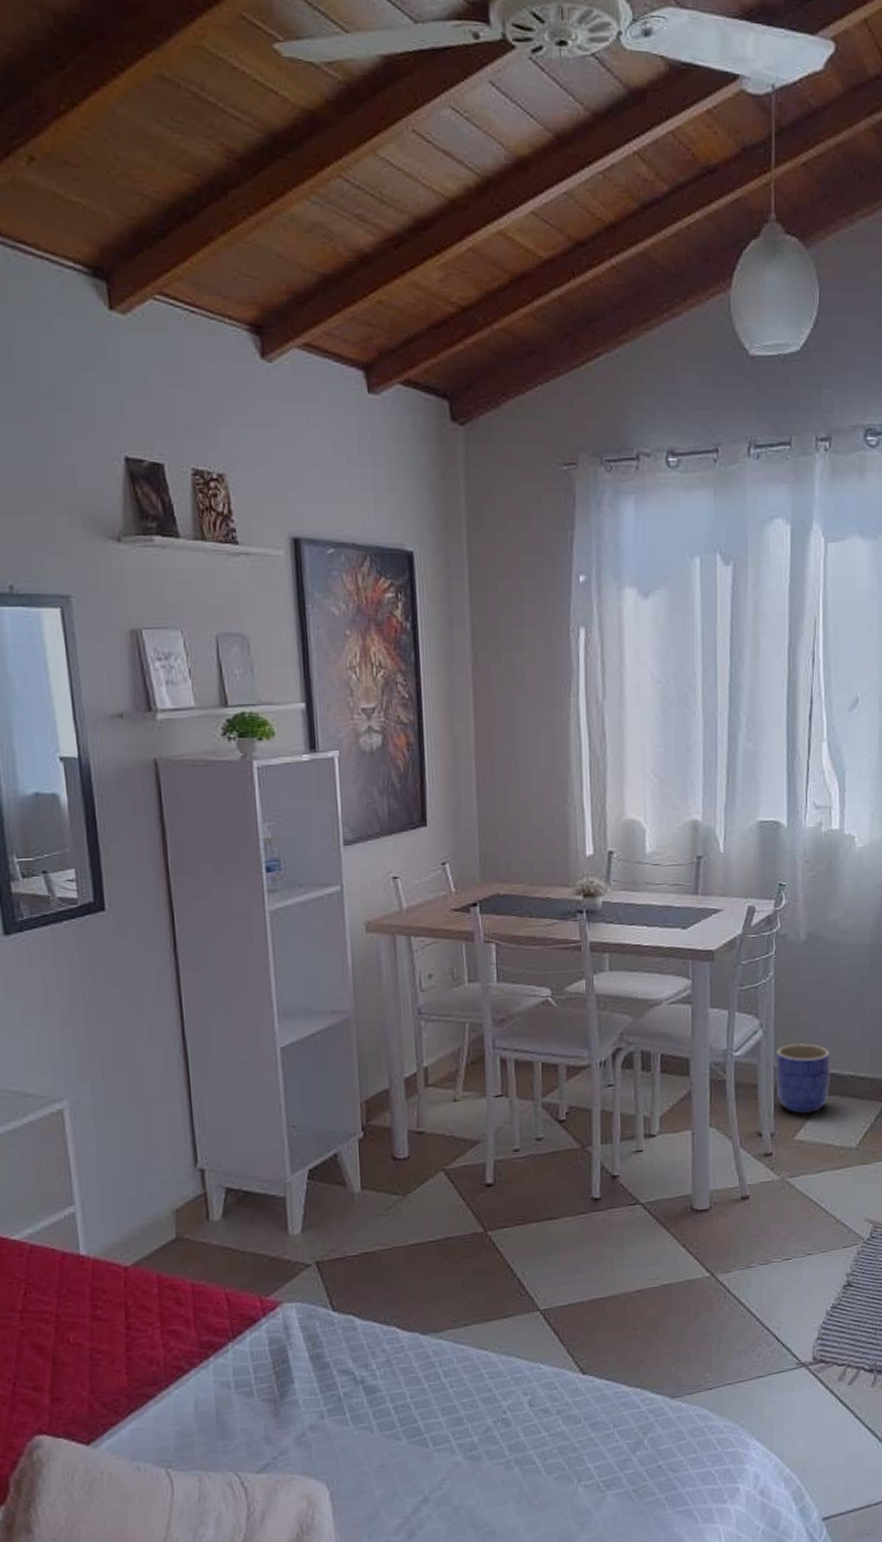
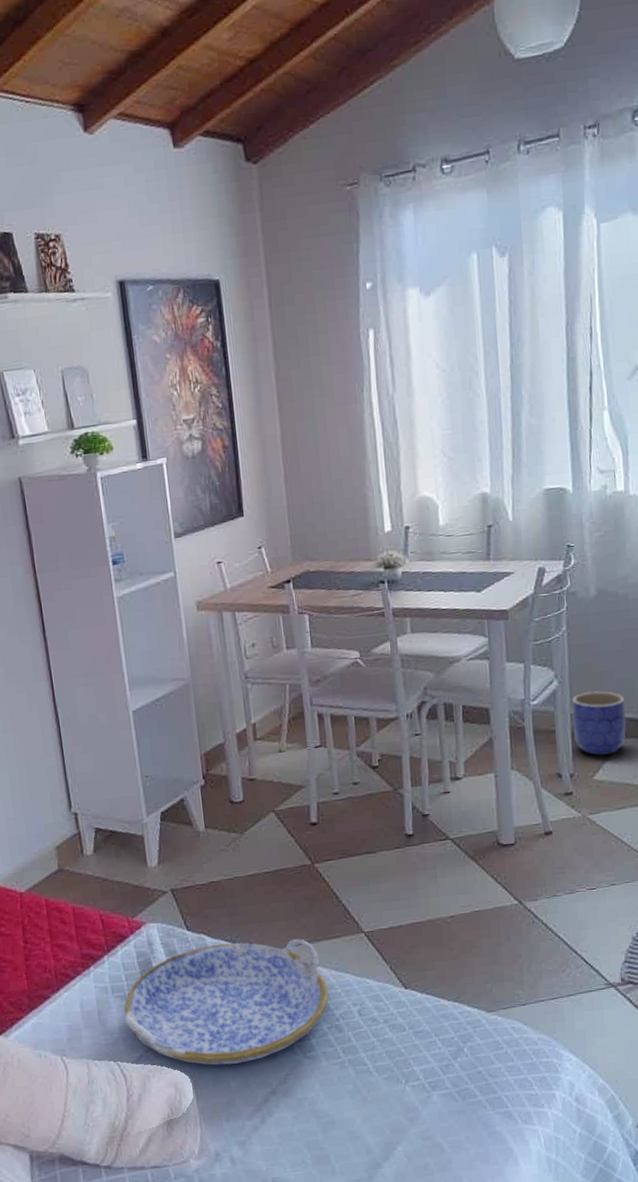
serving tray: none [249,1319,496,1472] -> present [124,939,329,1066]

